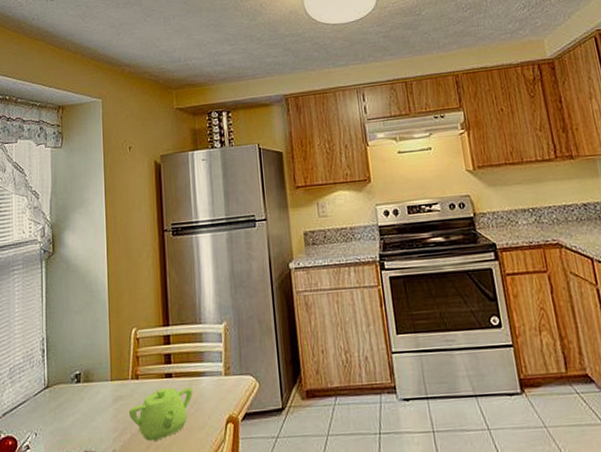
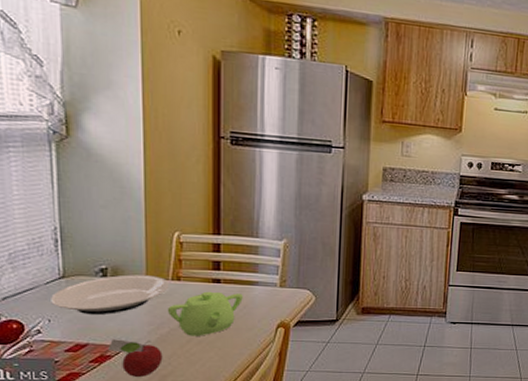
plate: none [38,376,130,425] -> present [51,275,170,315]

